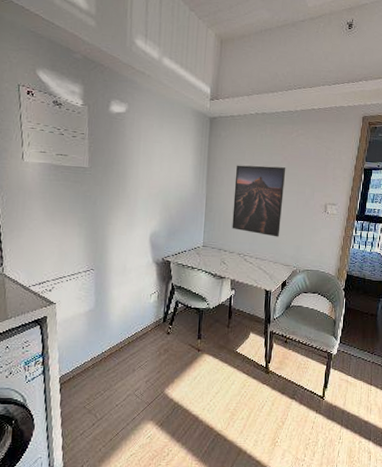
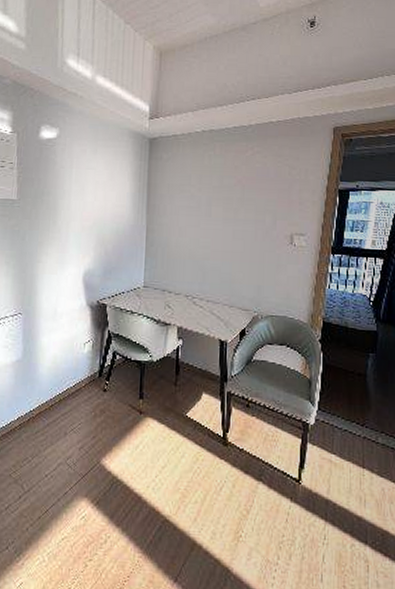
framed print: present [232,165,286,237] -> none [177,191,241,276]

